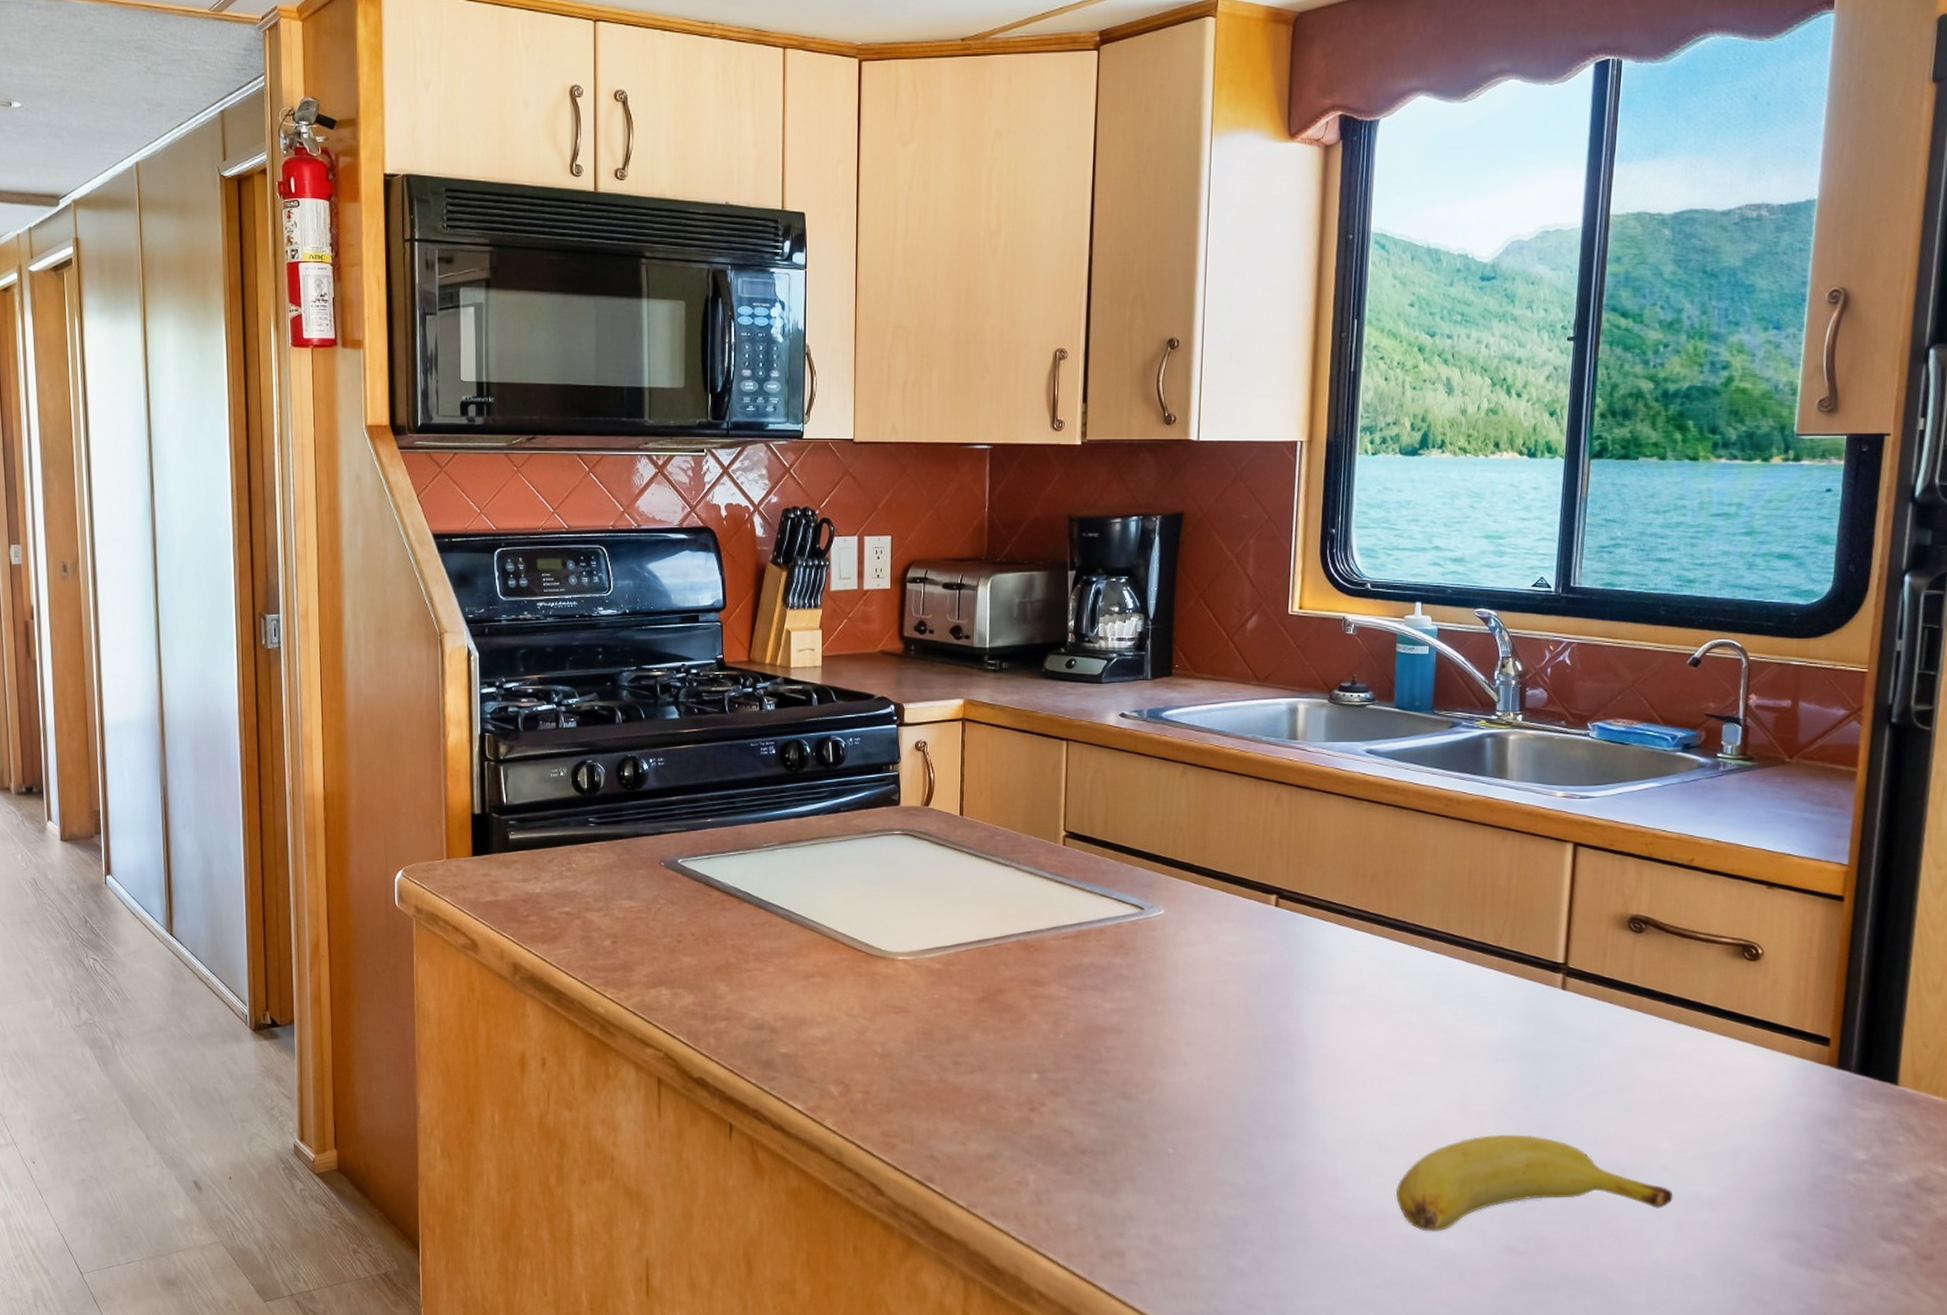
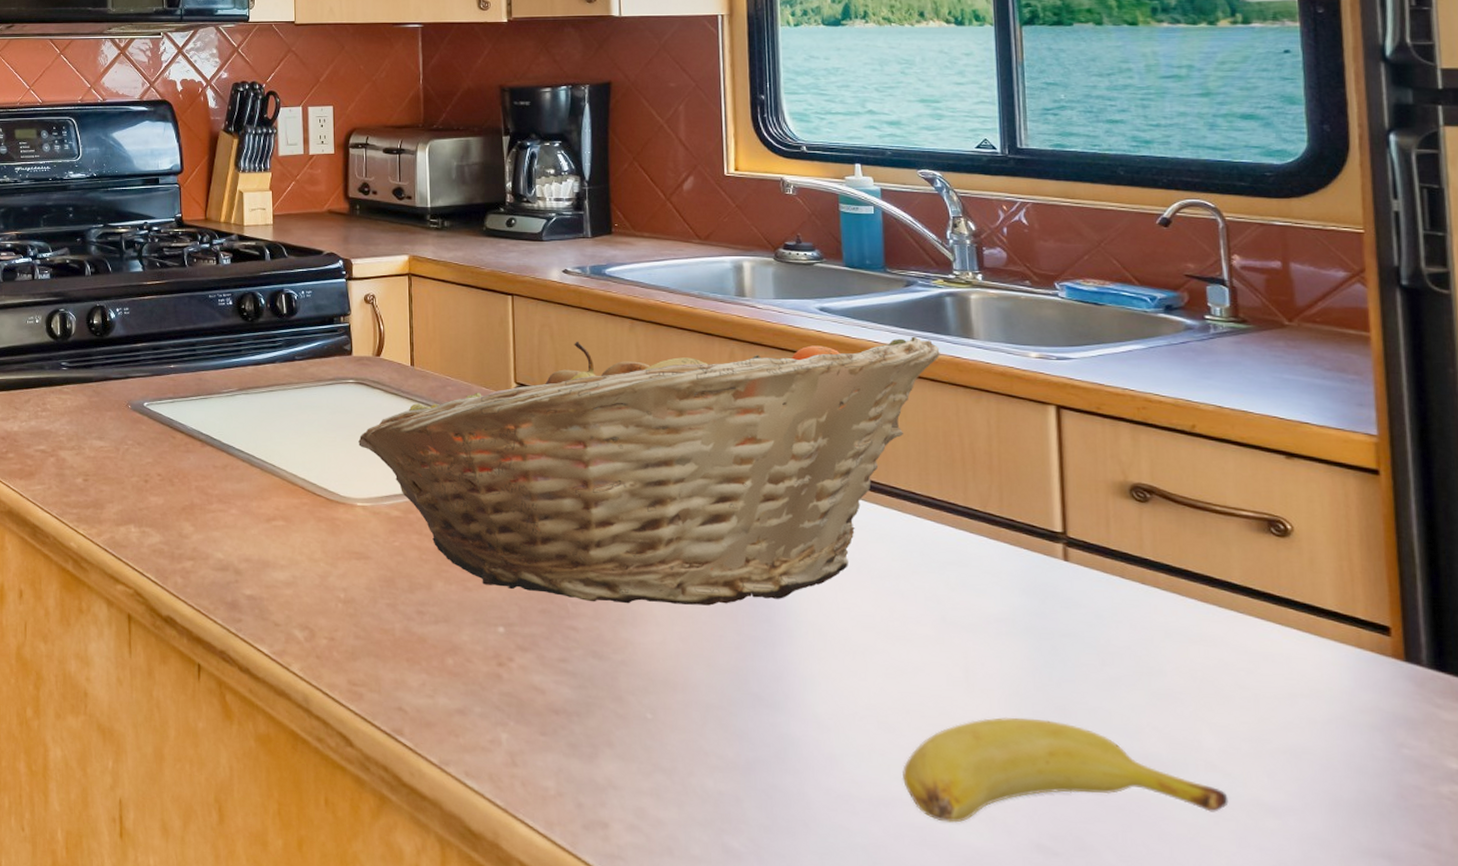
fruit basket: none [902,777,1475,1046] -> present [358,336,940,606]

